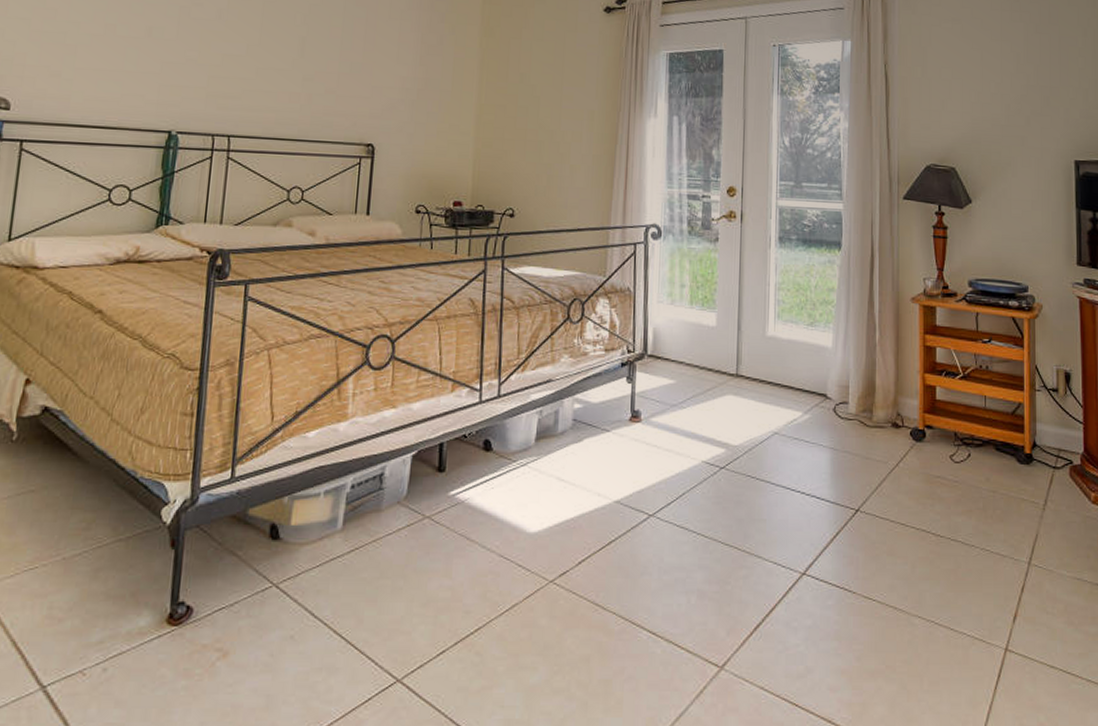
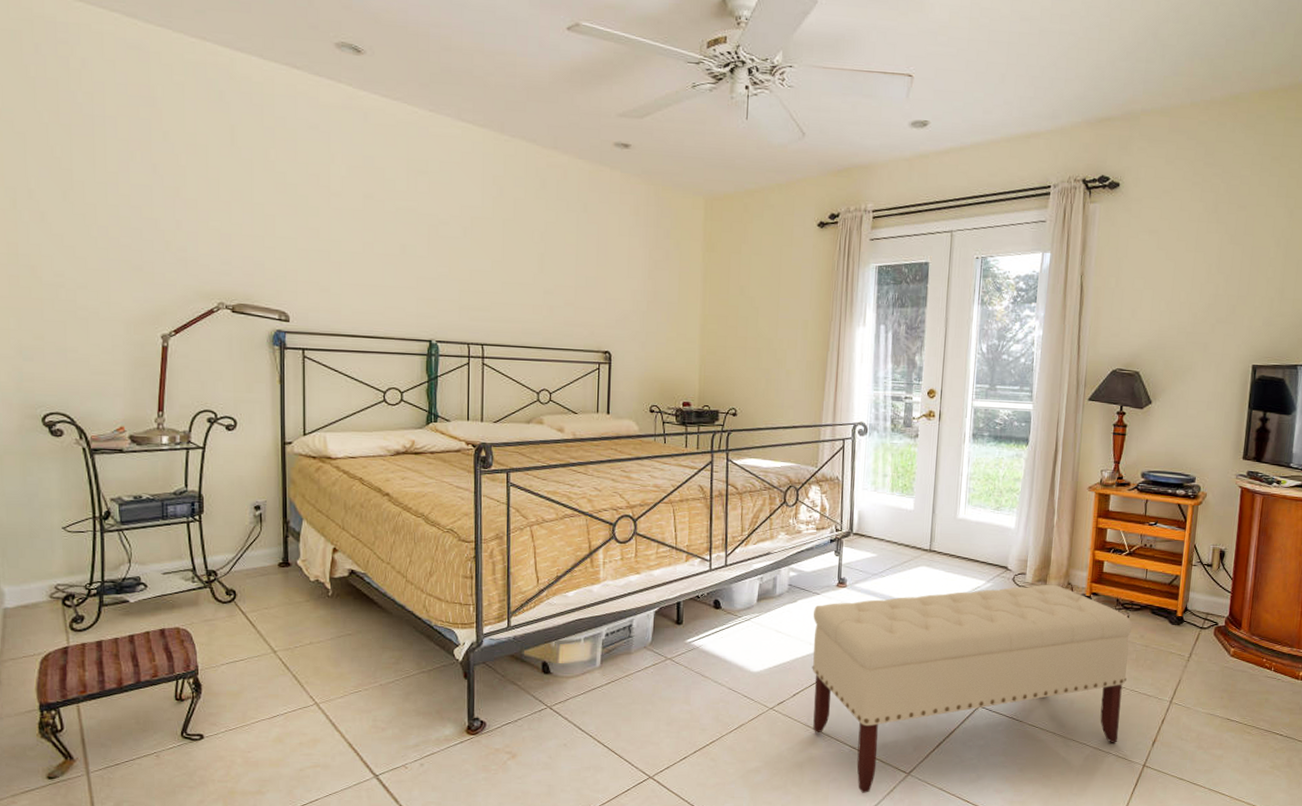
bench: none [601,415,976,696] -> present [812,584,1133,793]

